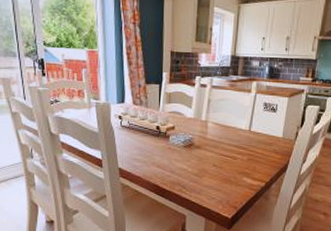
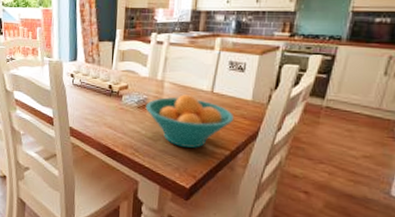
fruit bowl: none [191,133,269,182] -> present [145,94,235,148]

